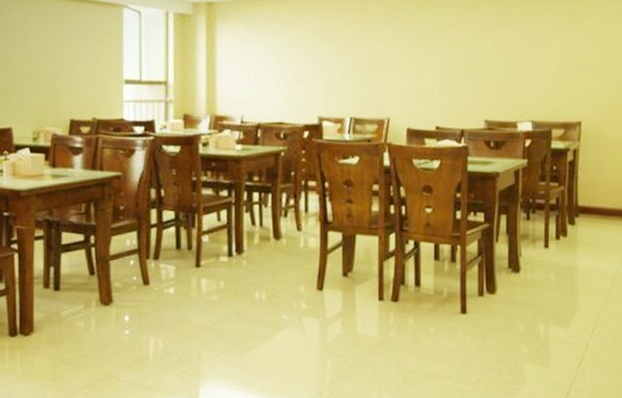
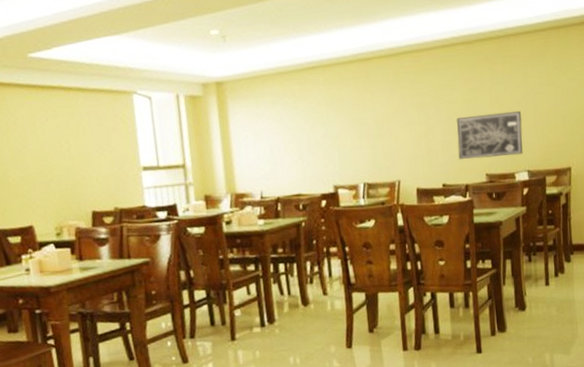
wall art: none [455,56,529,104] -> present [456,110,523,159]

